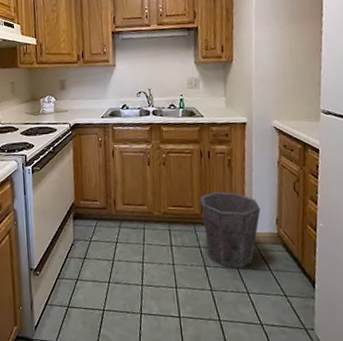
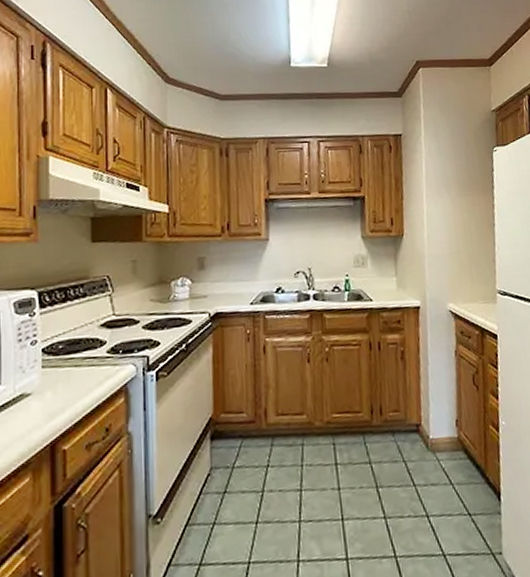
waste bin: present [200,191,261,269] -> none [370,390,439,486]

